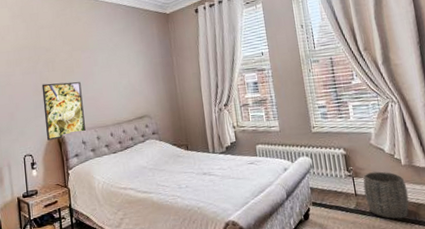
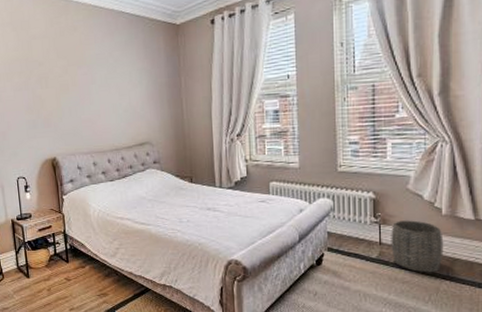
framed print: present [41,82,85,140] -> none [34,101,81,163]

